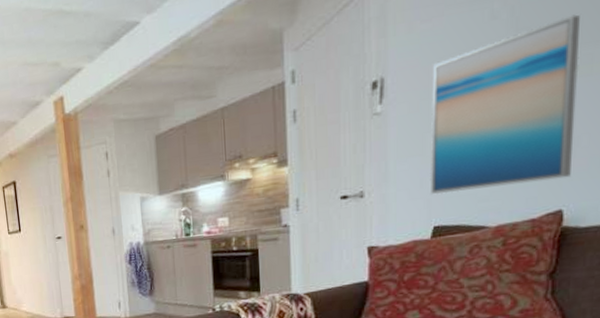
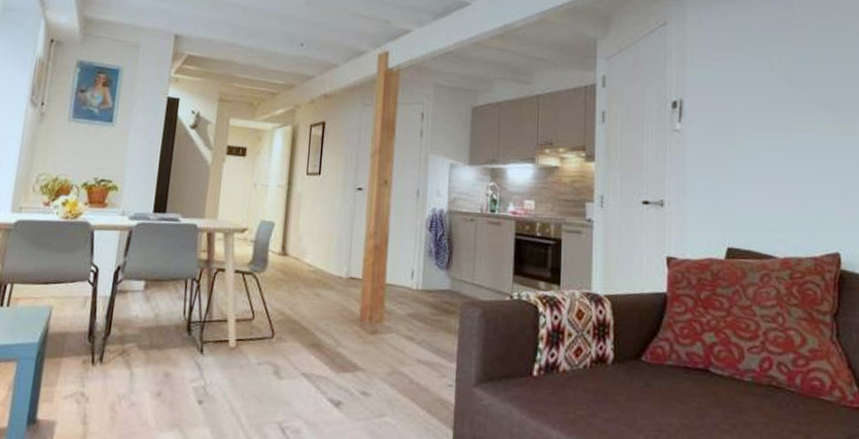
wall art: present [430,14,580,195] -> none [723,82,844,223]

